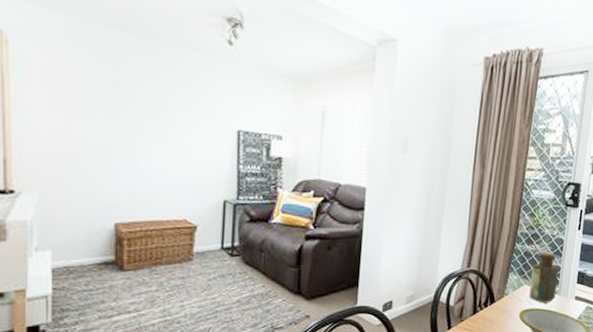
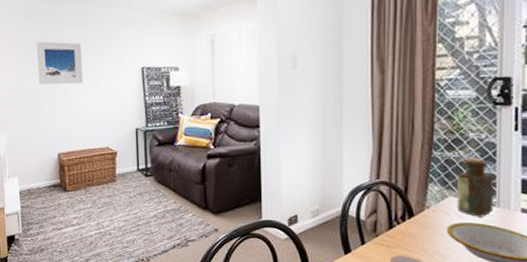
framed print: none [94,79,160,140] -> present [36,41,83,85]

